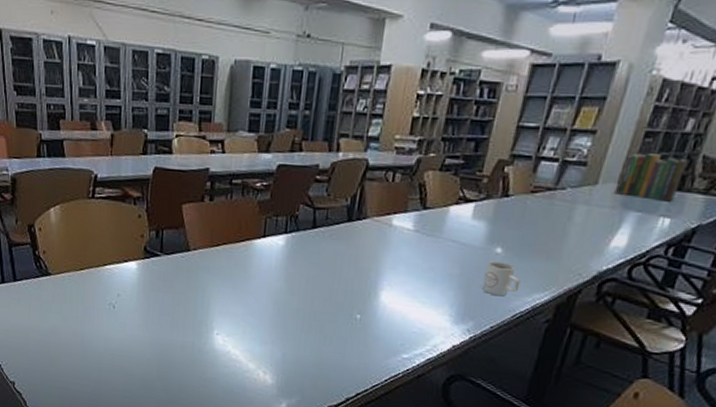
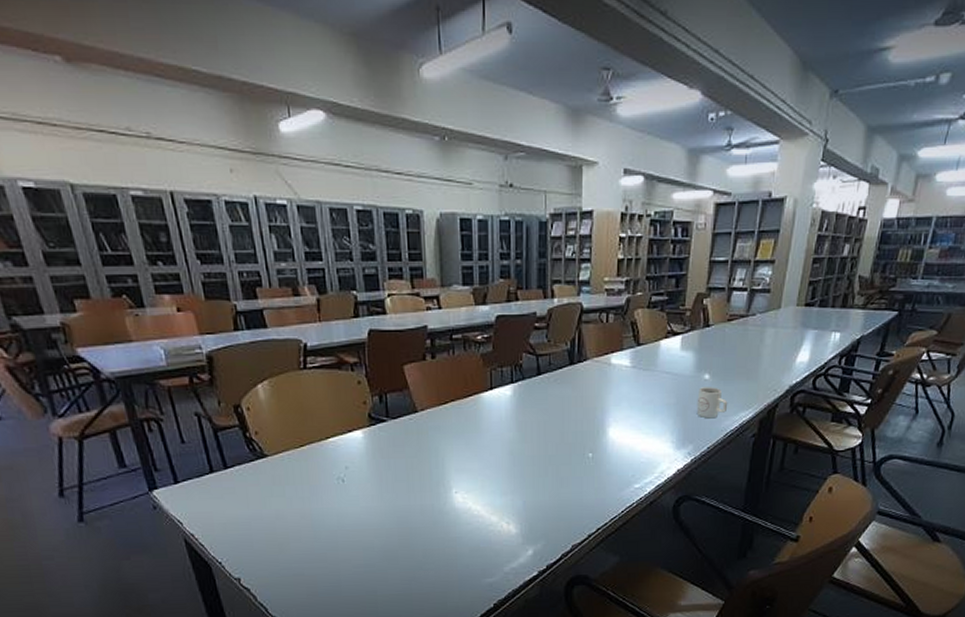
books: present [614,153,689,202] -> none [794,277,848,318]

